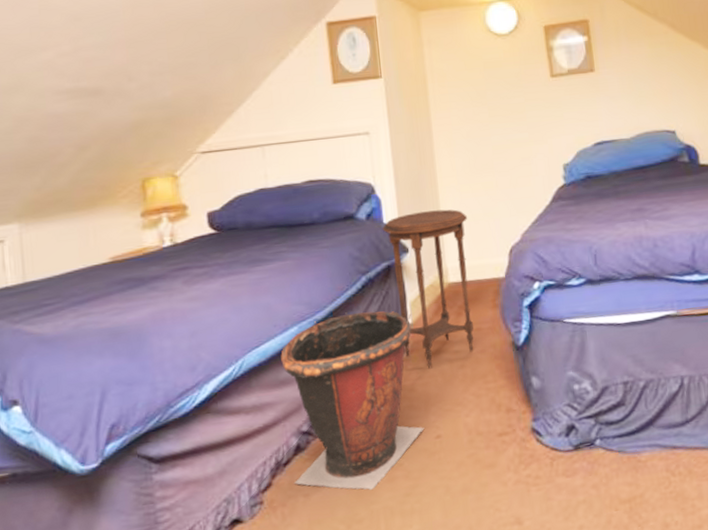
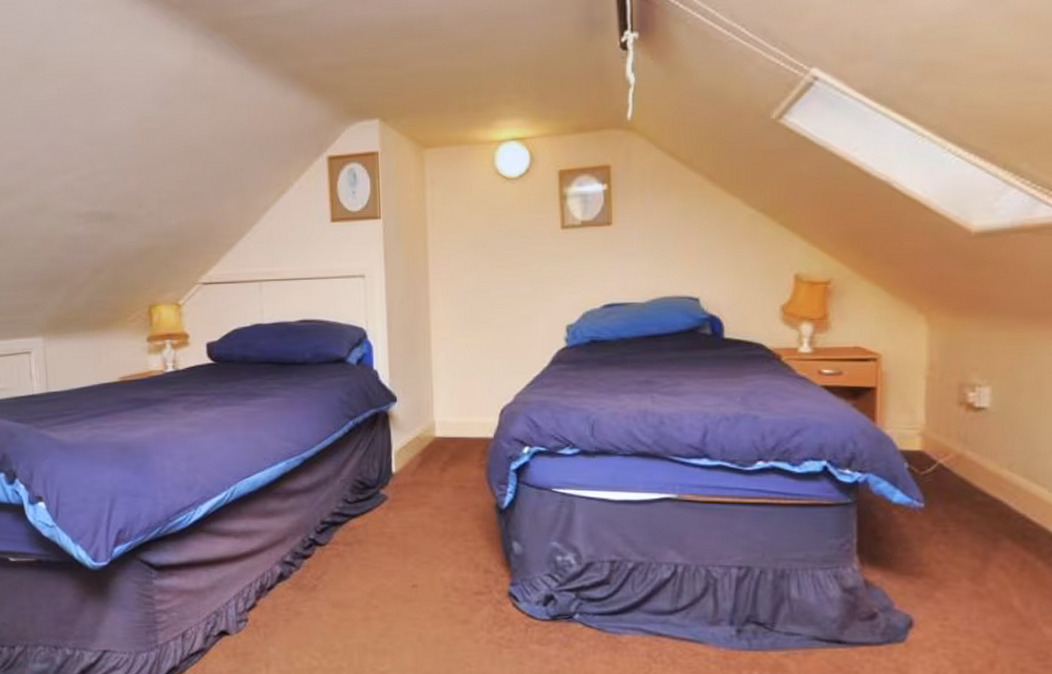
waste bin: present [281,311,425,491] -> none [269,454,401,626]
side table: present [383,209,474,369] -> none [373,361,460,520]

